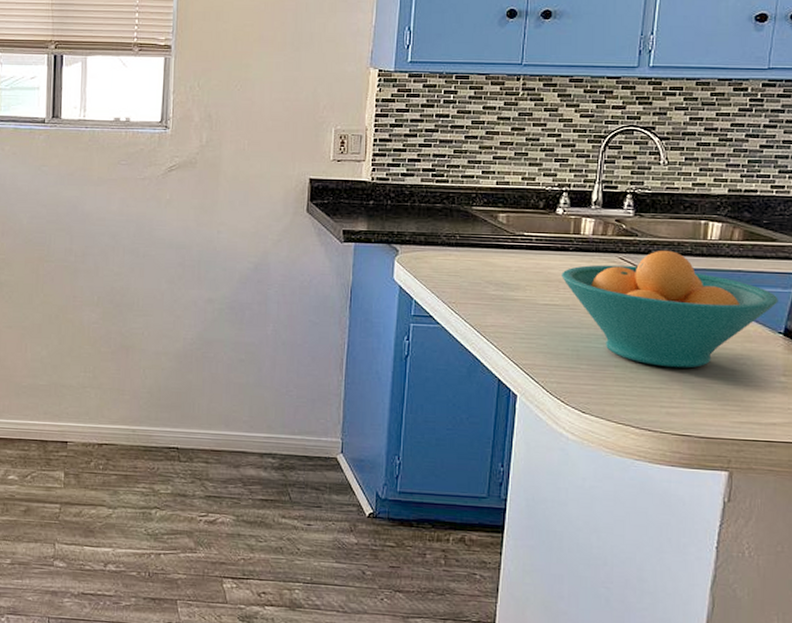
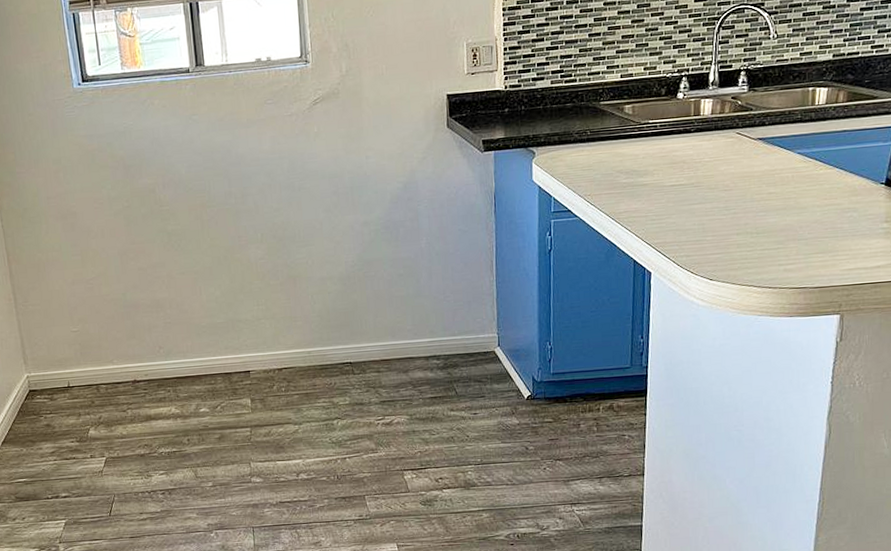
fruit bowl: present [562,250,779,368] -> none [685,119,880,229]

